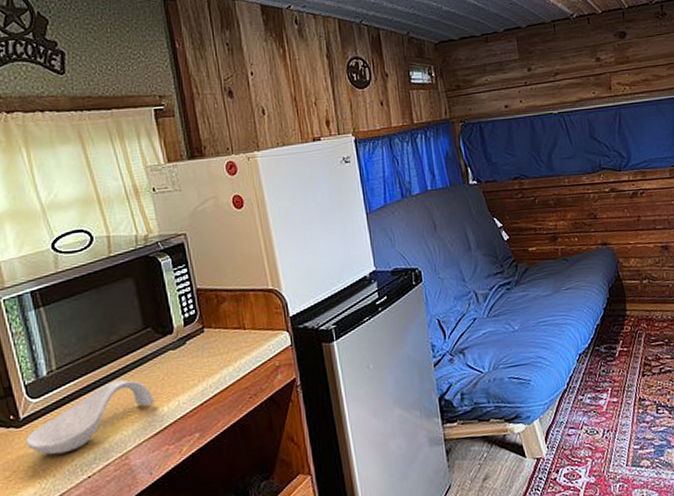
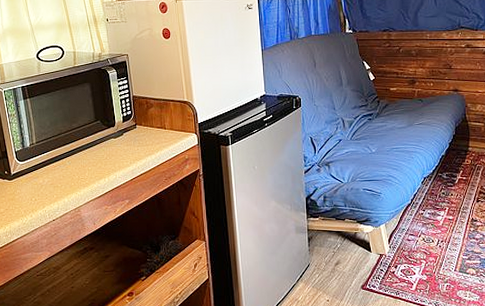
spoon rest: present [25,380,154,455] -> none [14,156,99,202]

